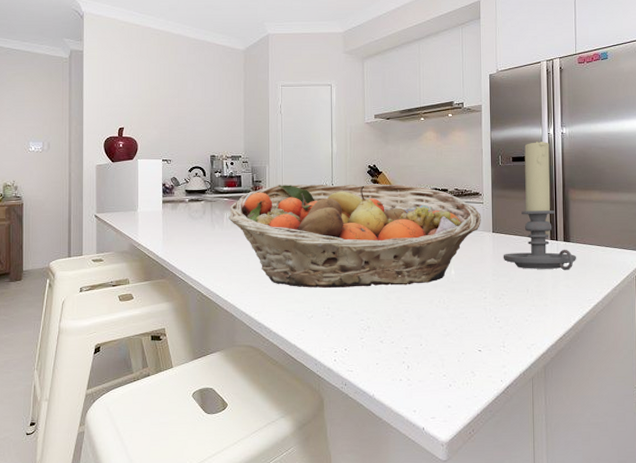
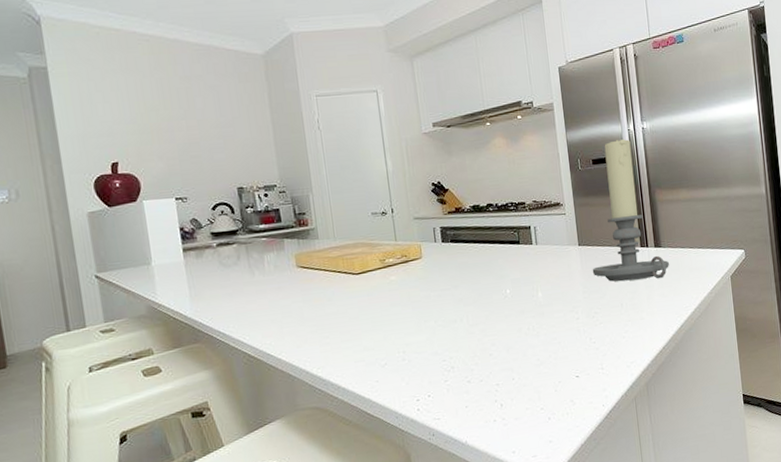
fruit basket: present [228,184,481,288] -> none [270,201,566,333]

